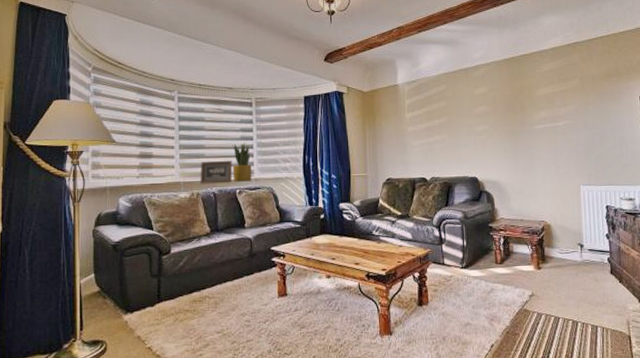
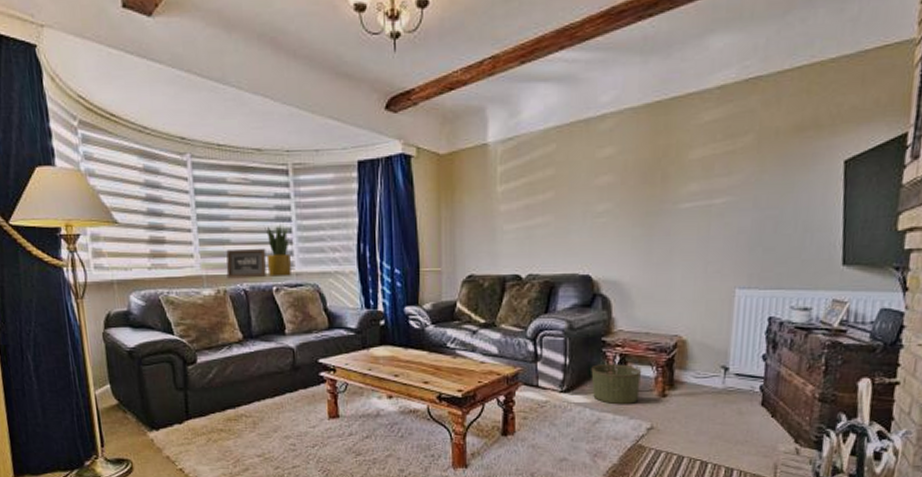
basket: none [483,244,521,277] -> present [591,364,642,405]

